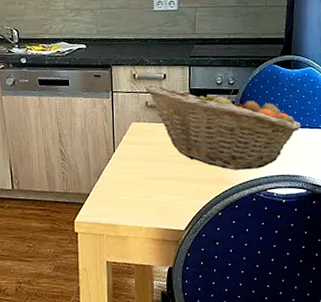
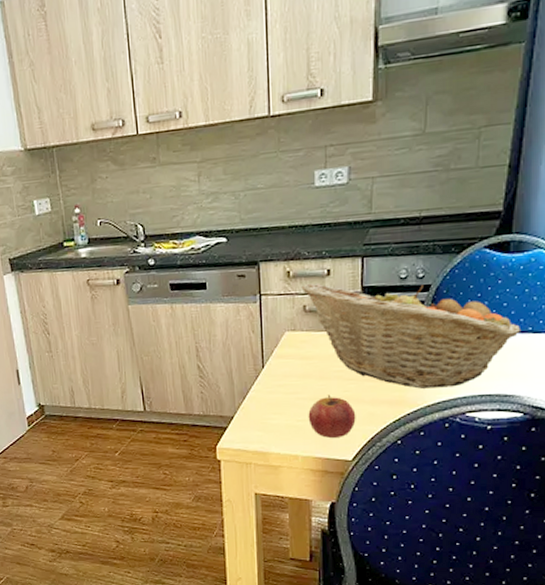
apple: none [150,175,187,211] -> present [308,394,356,438]

